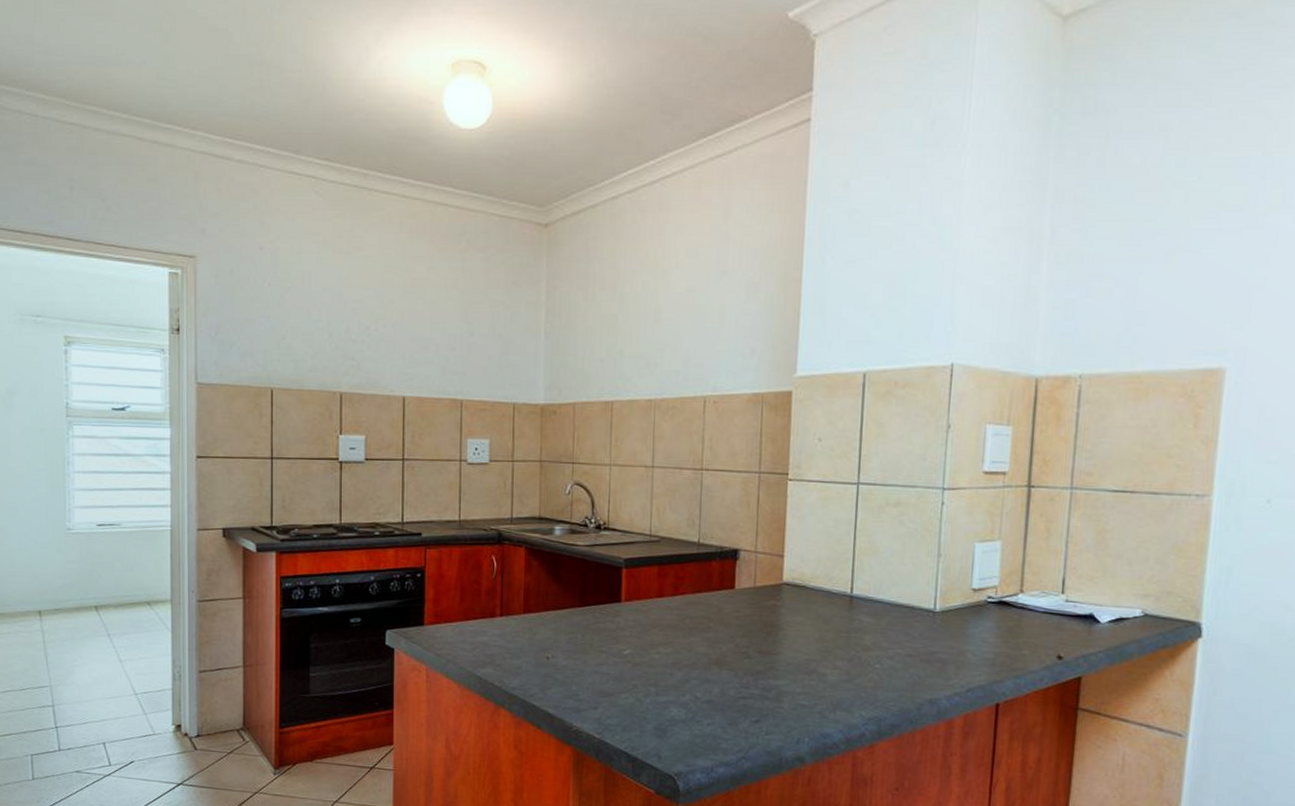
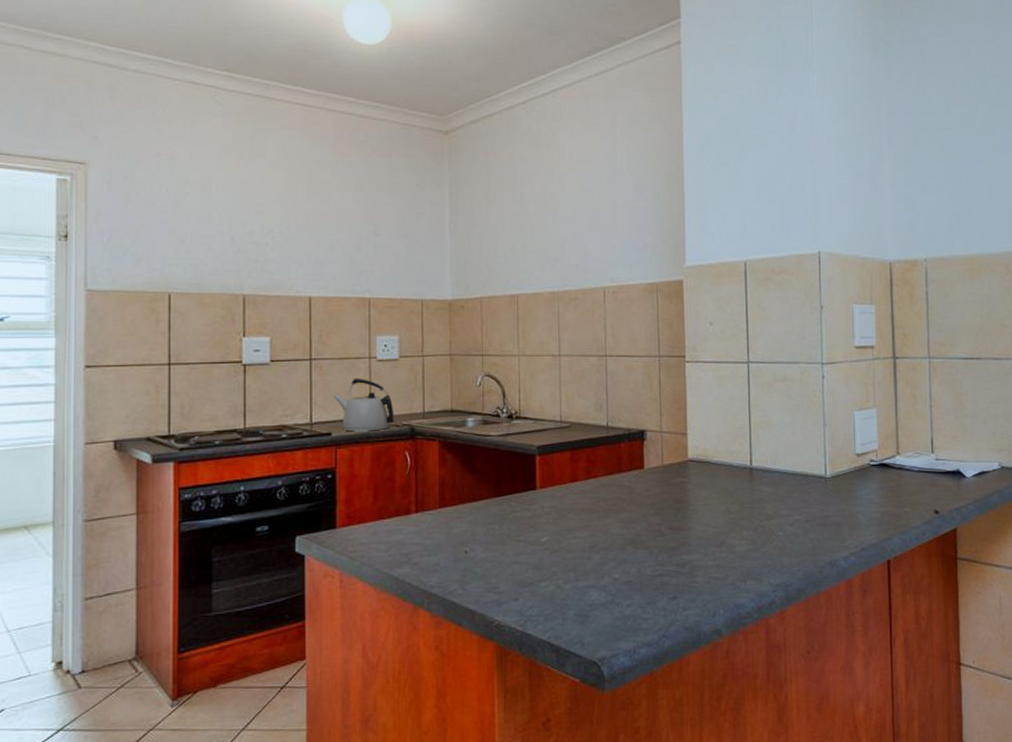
kettle: none [425,480,483,535] -> present [334,377,394,433]

